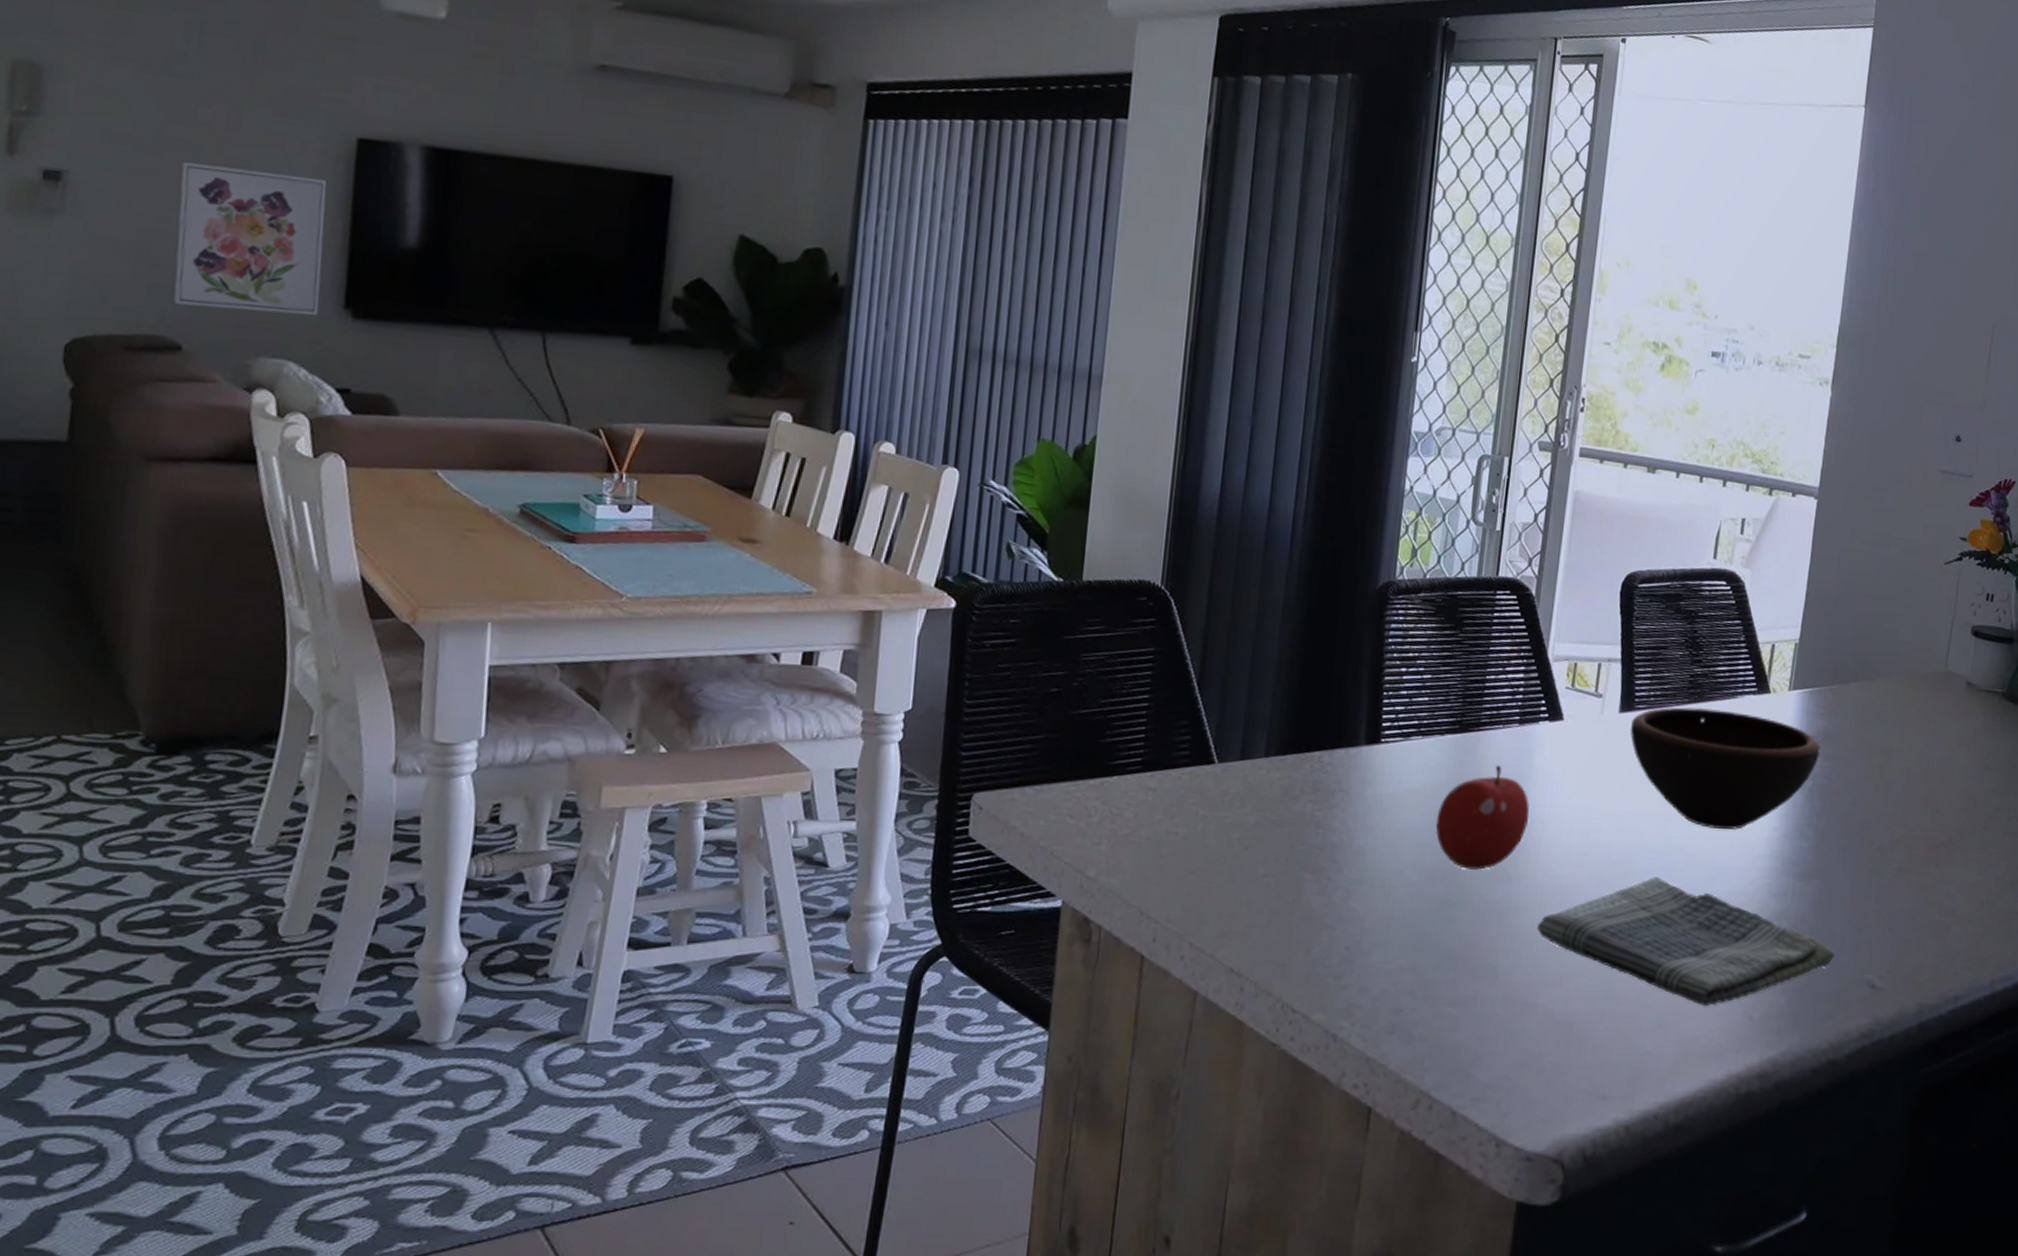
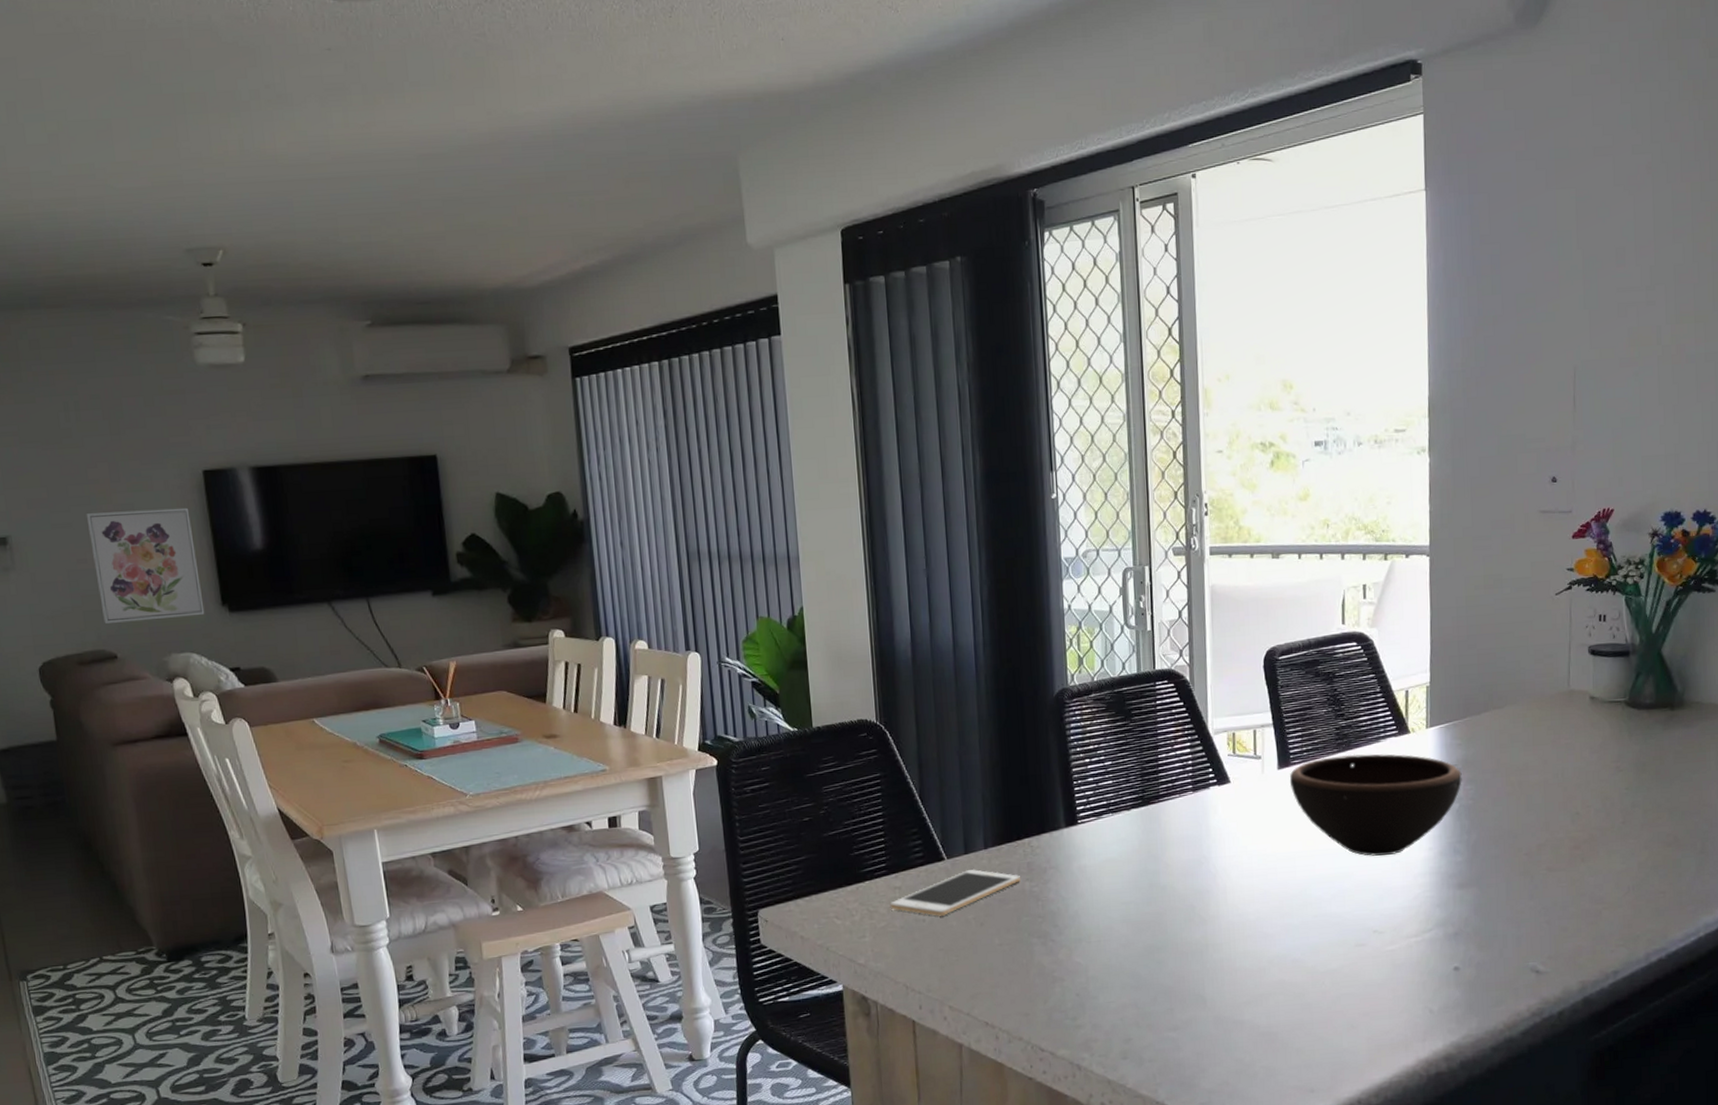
cell phone: none [1138,780,1302,831] -> present [889,869,1020,916]
fruit: present [1435,764,1530,870] -> none [1134,828,1213,918]
dish towel: present [1537,876,1835,1007] -> none [1234,902,1500,1006]

